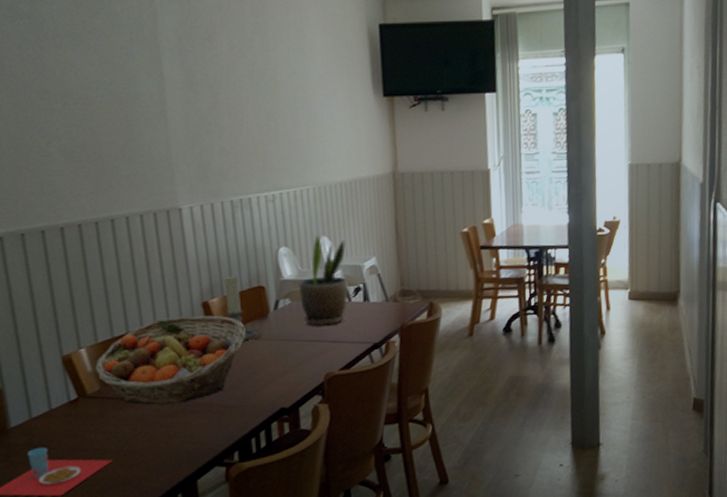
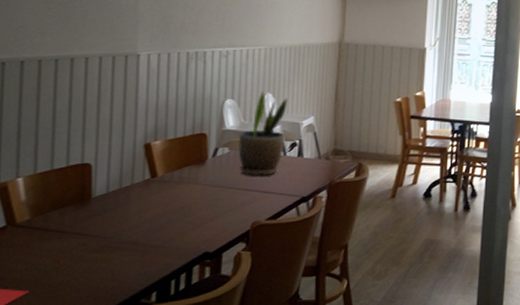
fruit basket: present [94,315,247,405] -> none [28,156,183,240]
candle holder: present [224,275,262,342] -> none [165,121,197,184]

